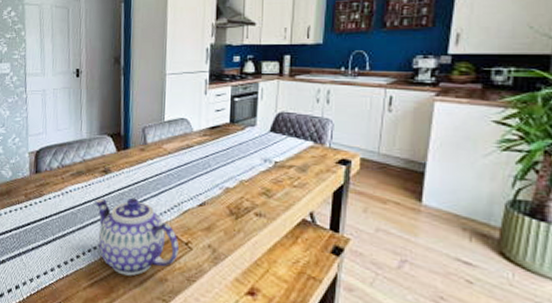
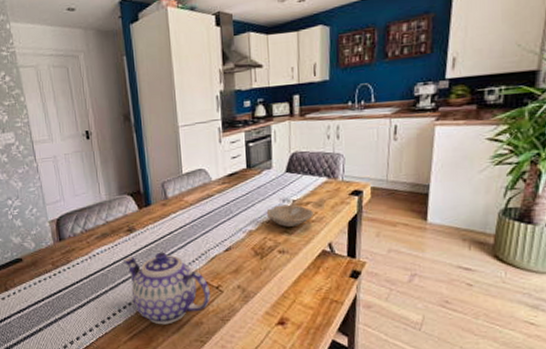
bowl: none [246,164,297,189] -> present [266,204,315,227]

